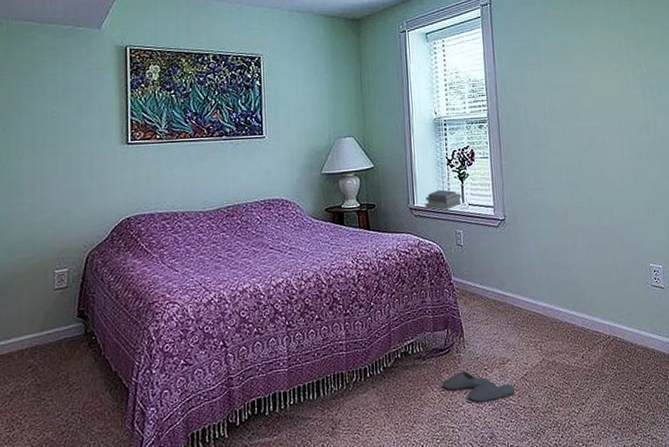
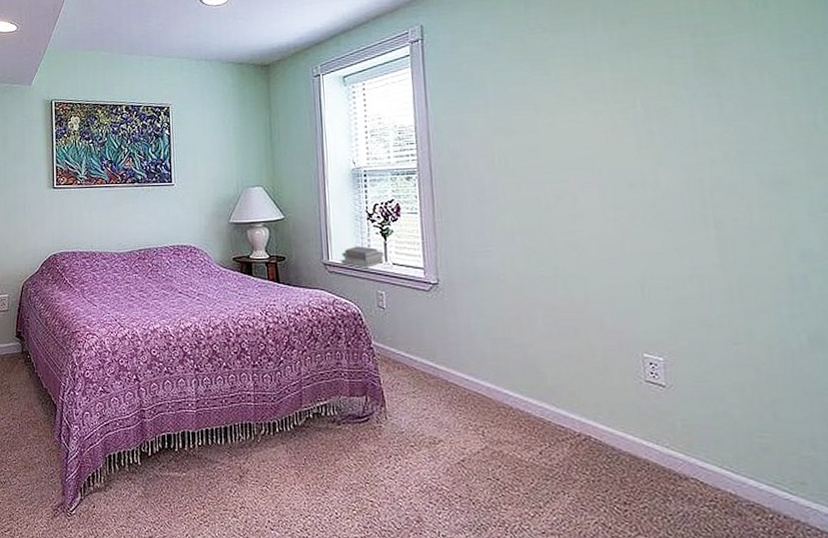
slippers: present [442,371,514,403] -> none [359,443,448,482]

